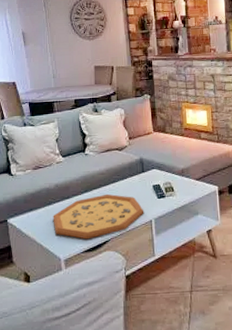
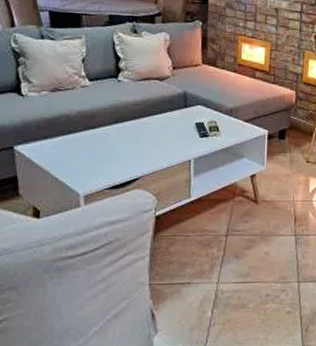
decorative tray: present [53,193,144,240] -> none [72,127,183,175]

